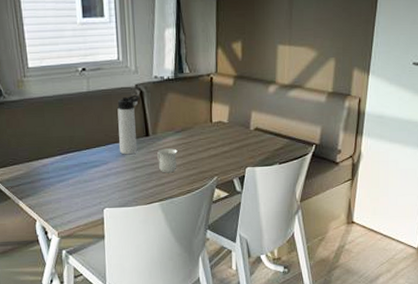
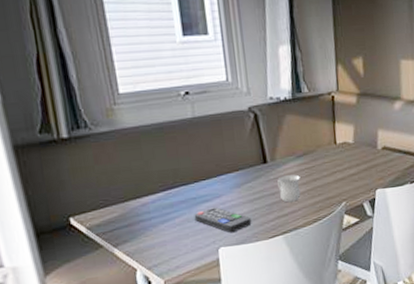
remote control: none [85,172,133,196] -> present [194,207,252,233]
thermos bottle: present [117,94,140,155] -> none [228,118,254,186]

